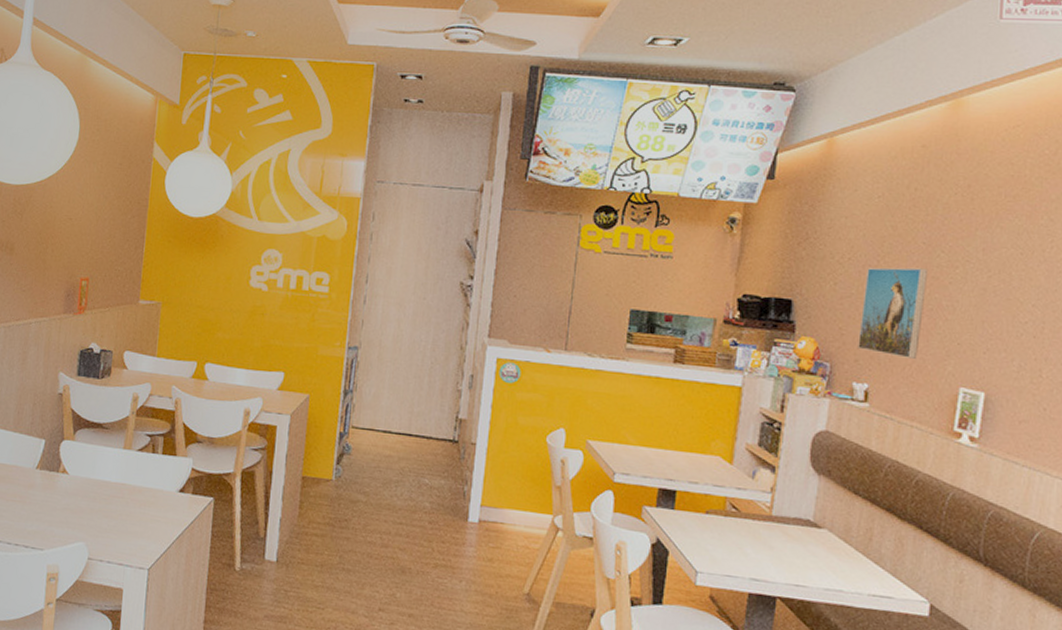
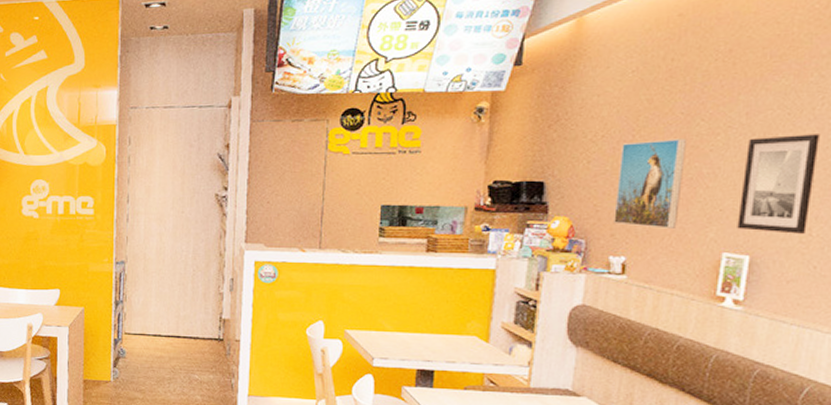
wall art: none [973,274,1049,374] -> present [737,134,819,234]

